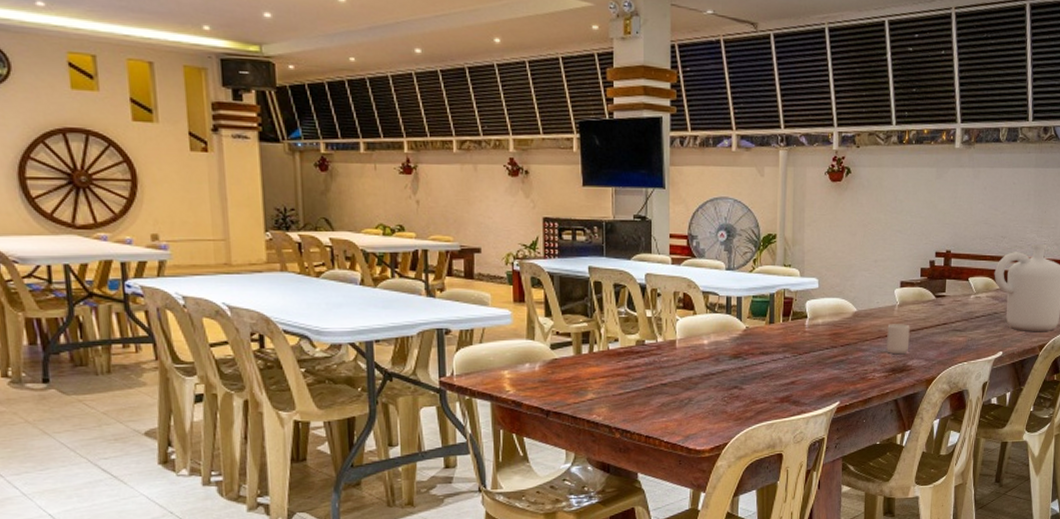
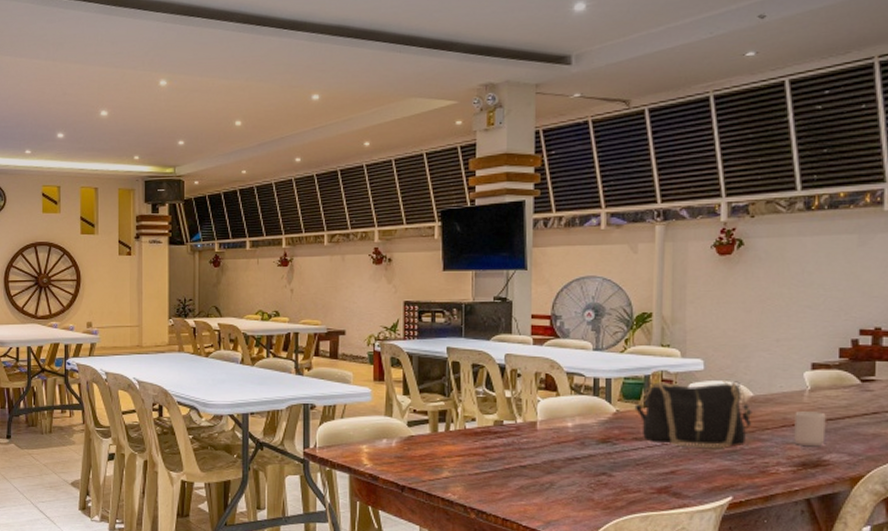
handbag: none [761,297,856,360] -> present [634,379,752,449]

